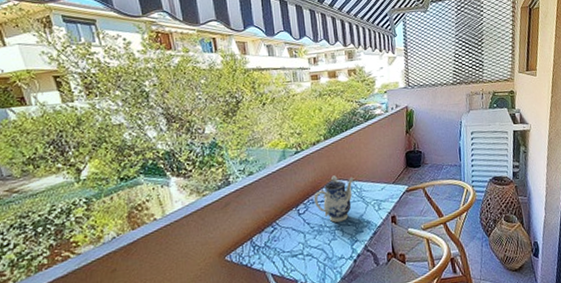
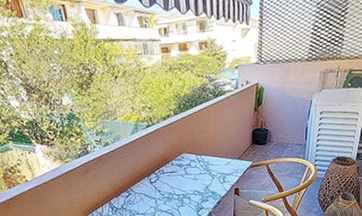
teapot: present [313,175,354,223] -> none [164,149,202,191]

